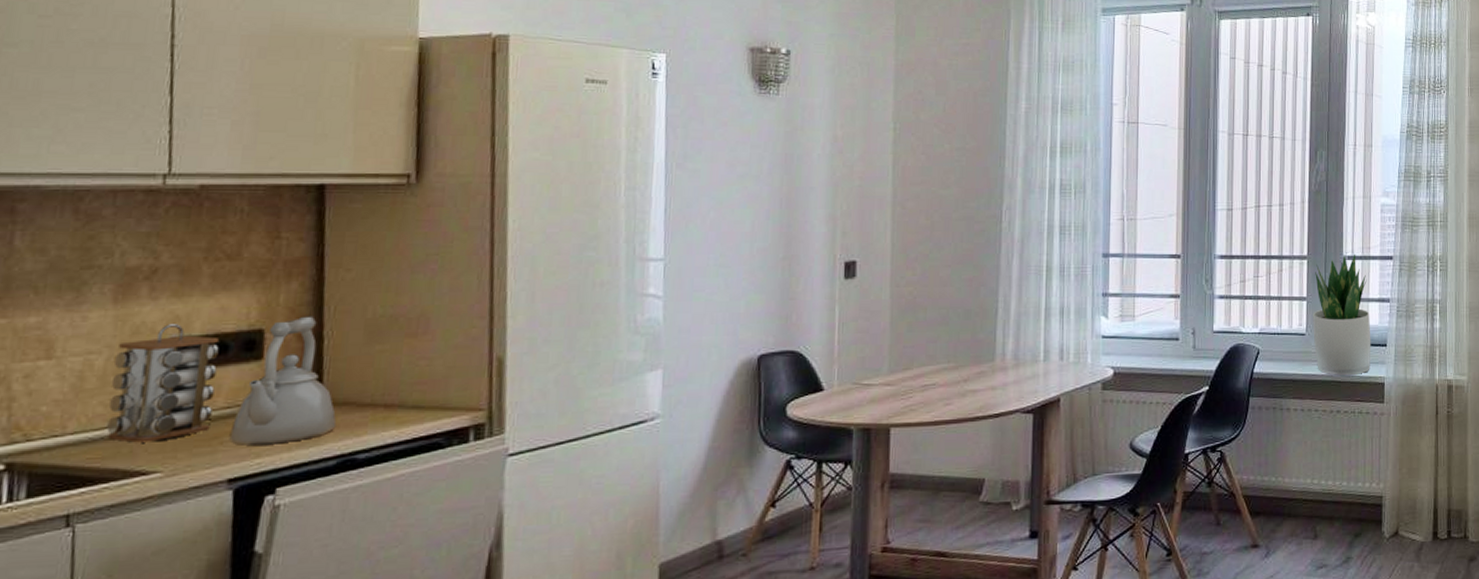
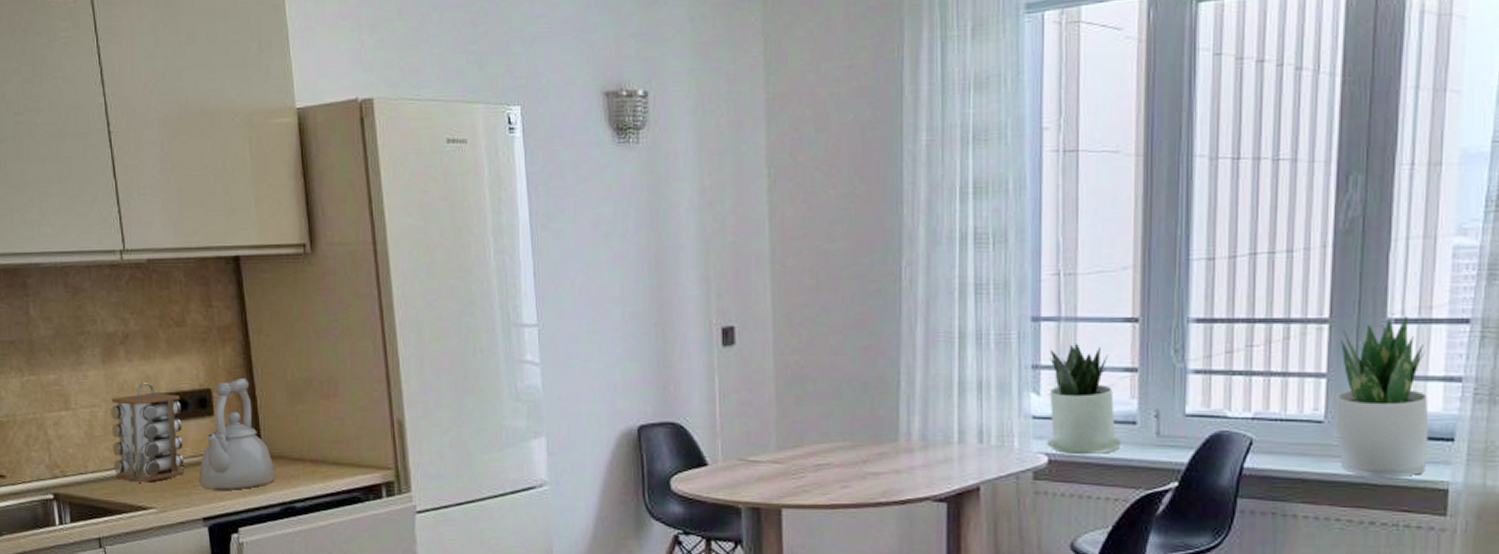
planter: none [1112,274,1169,368] -> present [1046,343,1123,455]

